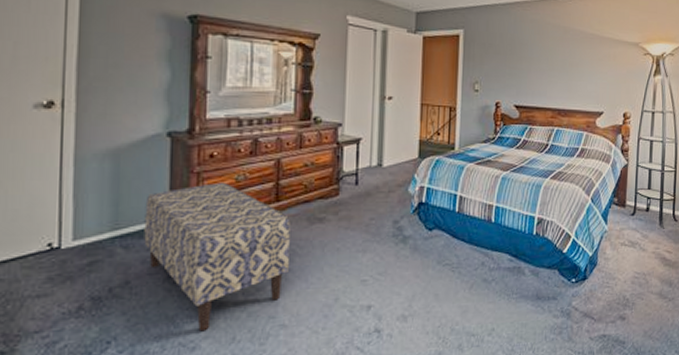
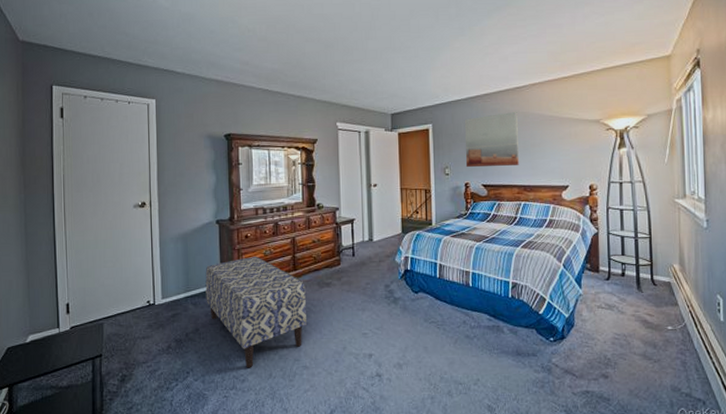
wall art: none [498,25,558,86] -> present [464,112,519,167]

